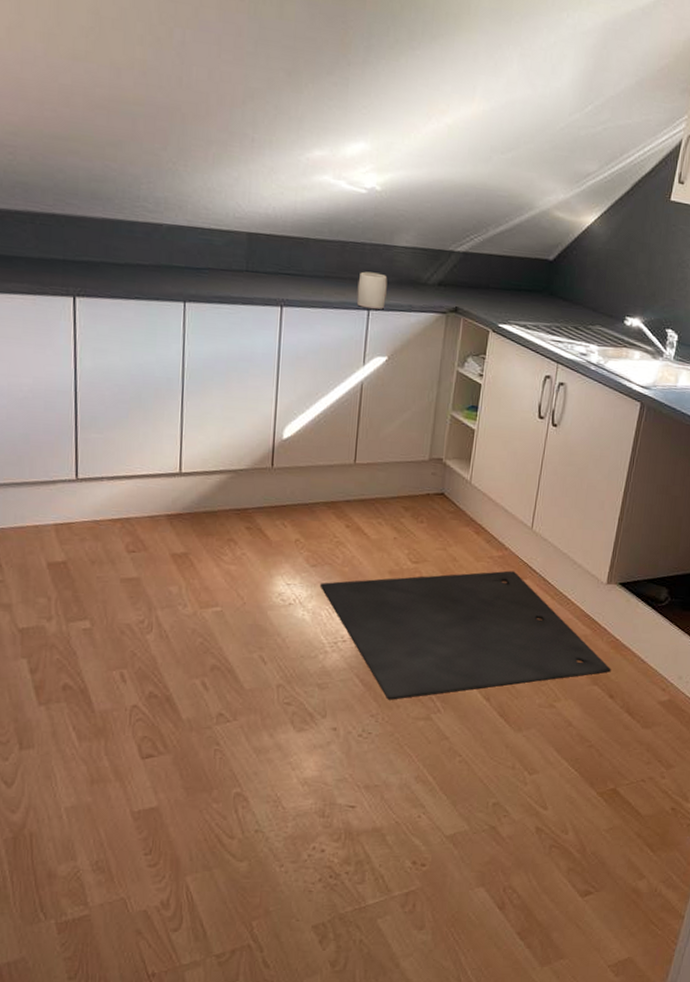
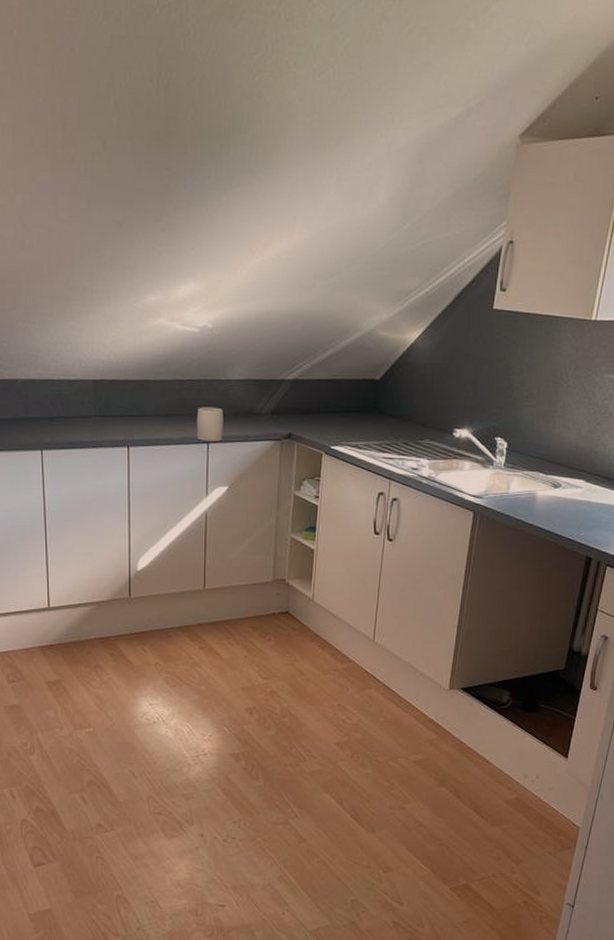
door mat: present [319,570,611,700] -> none [179,682,458,807]

